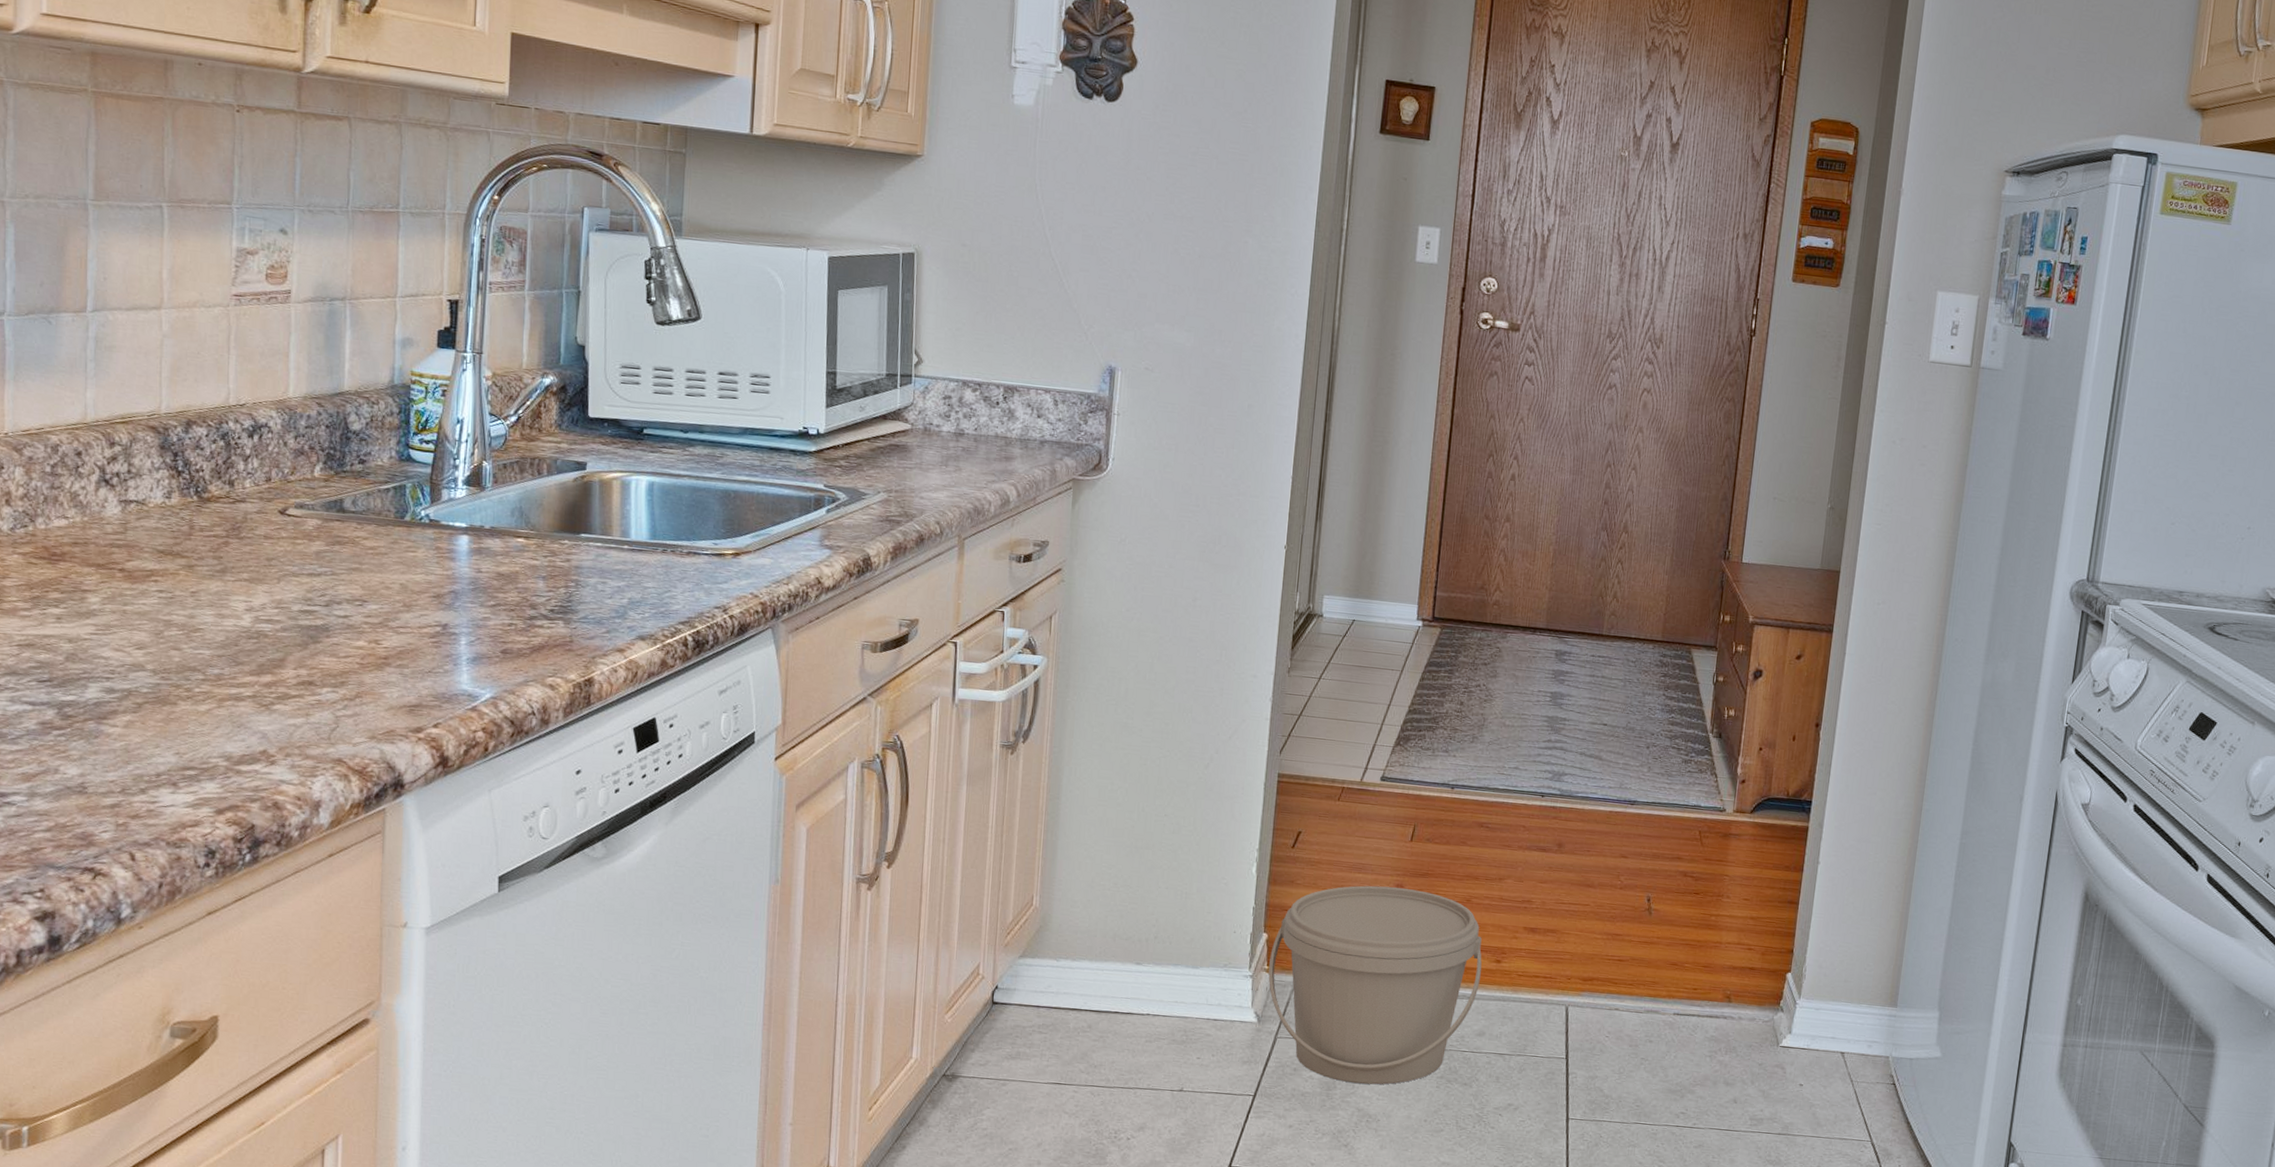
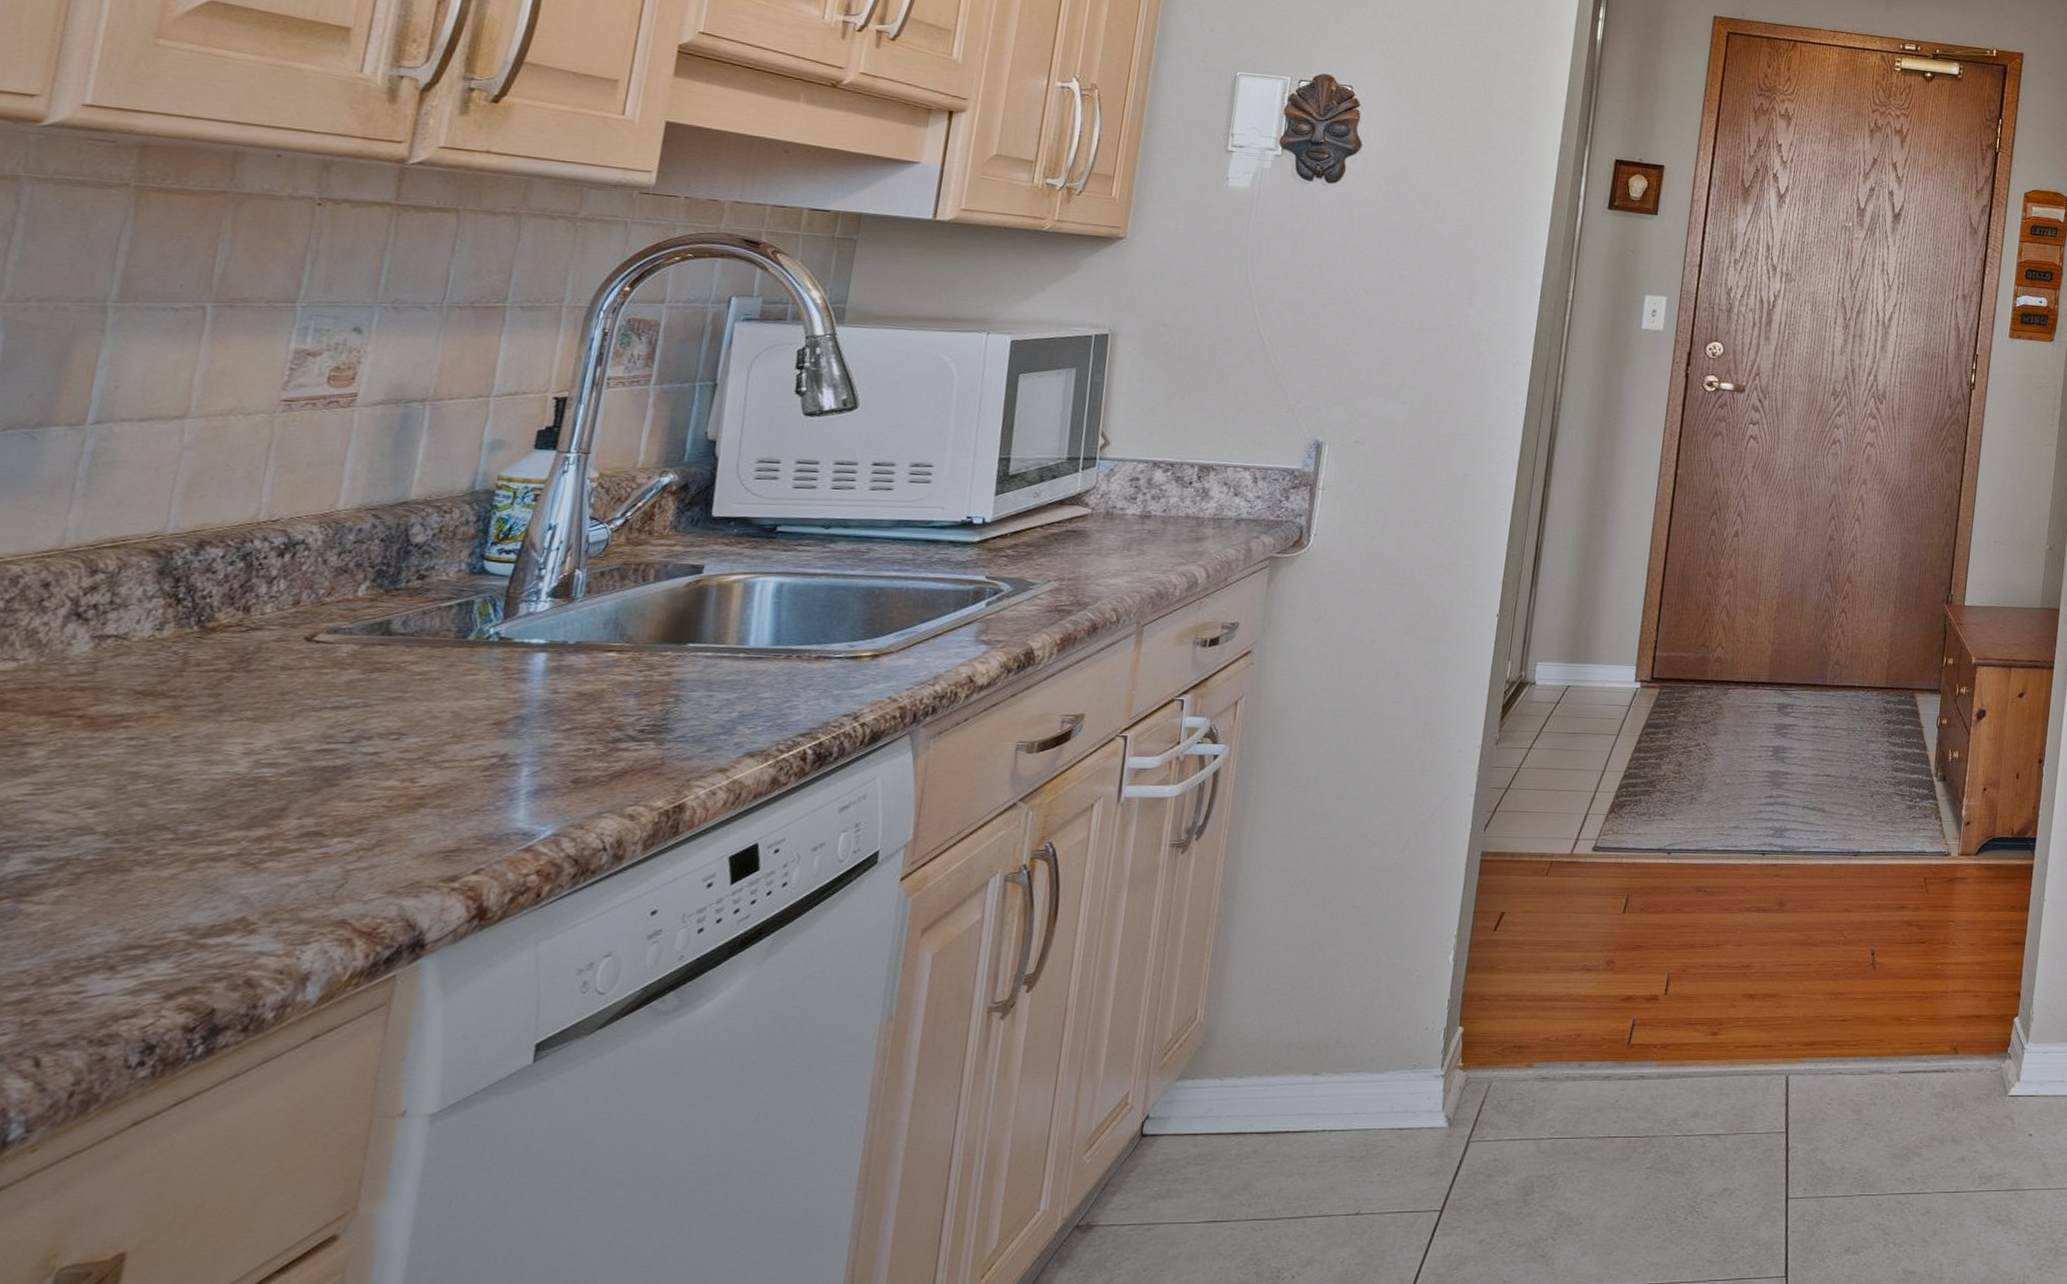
bucket: present [1268,885,1482,1085] -> none [1462,963,1698,1185]

